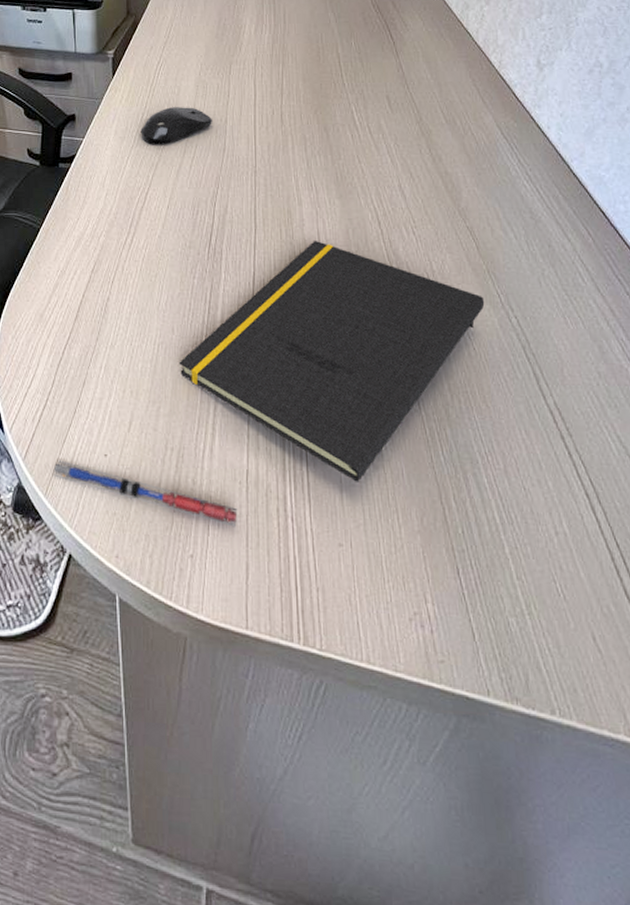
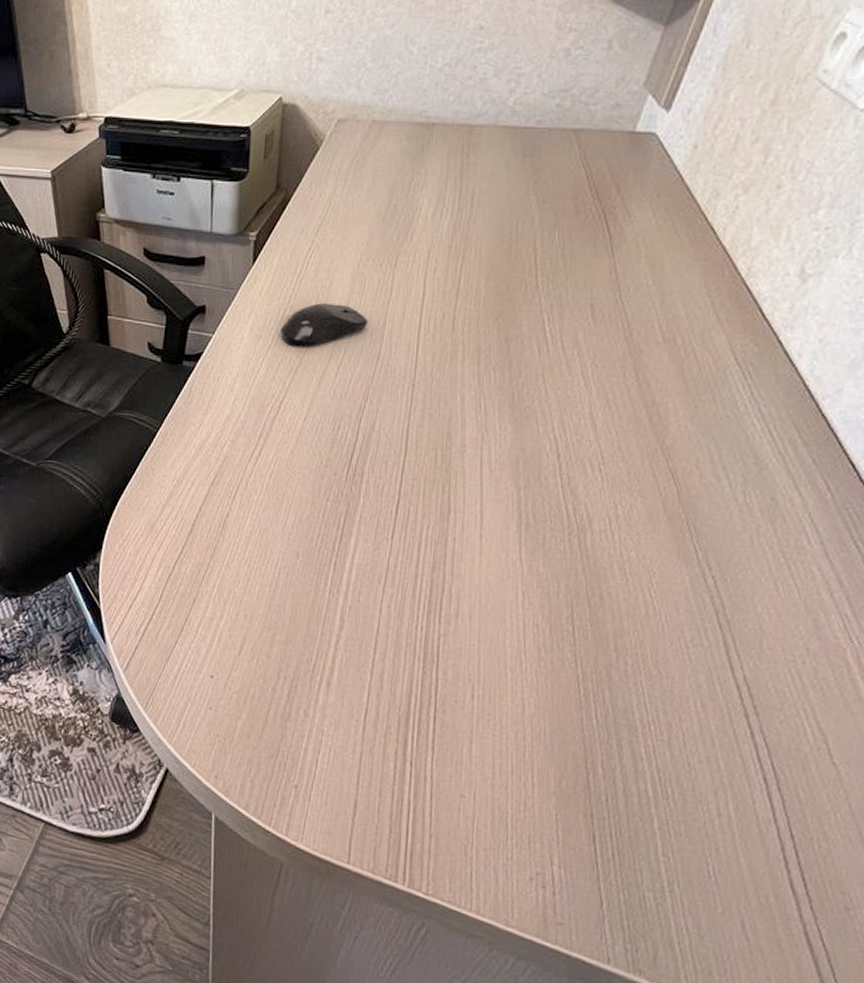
pen: present [53,460,238,527] -> none [154,676,351,764]
notepad: present [179,241,485,482] -> none [301,470,677,735]

